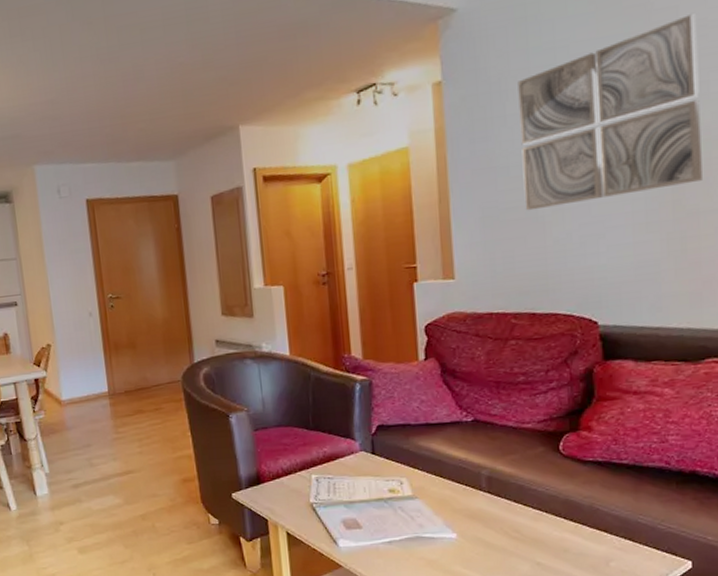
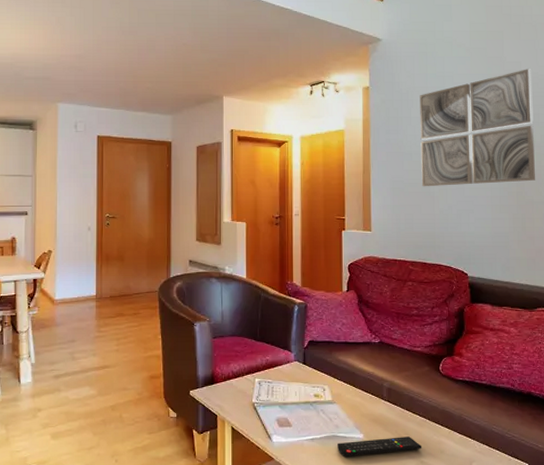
remote control: none [423,534,538,561] -> present [338,436,422,456]

